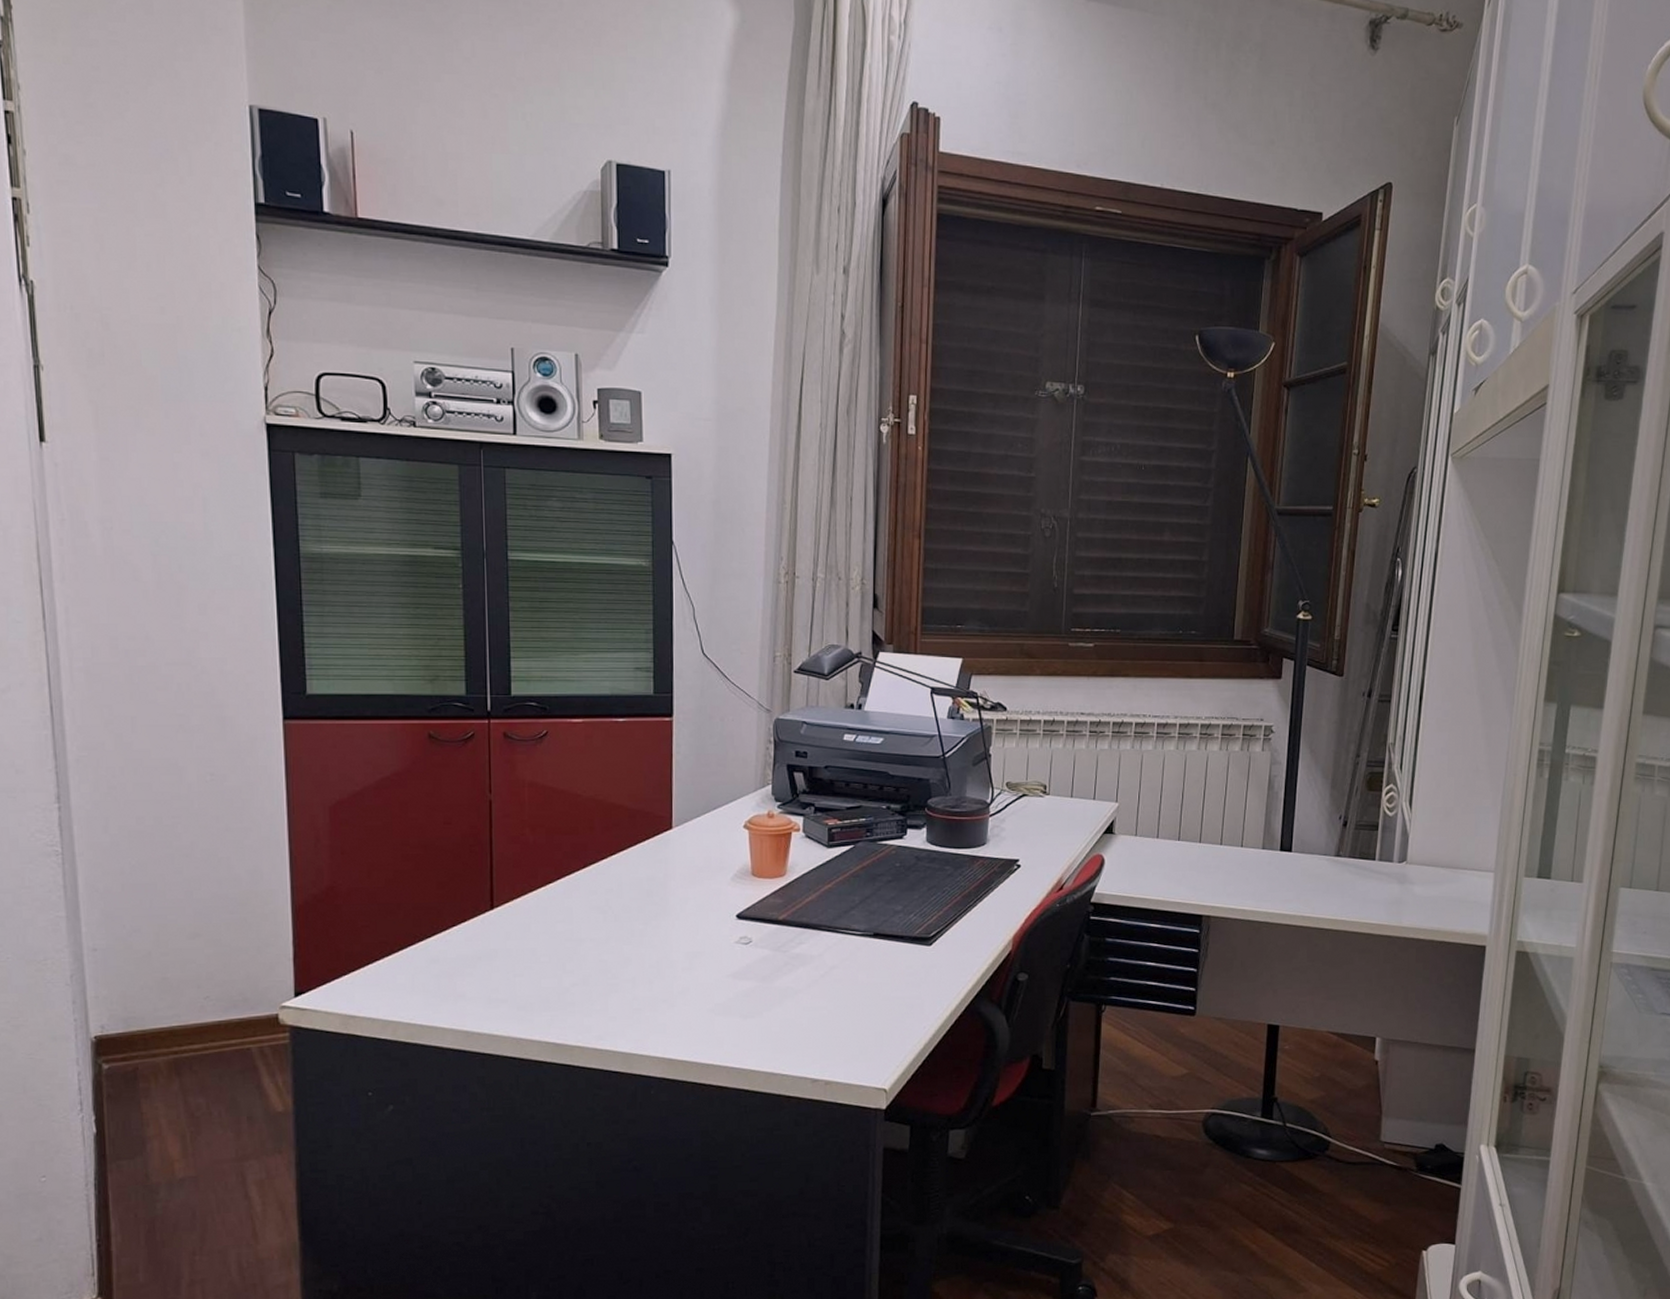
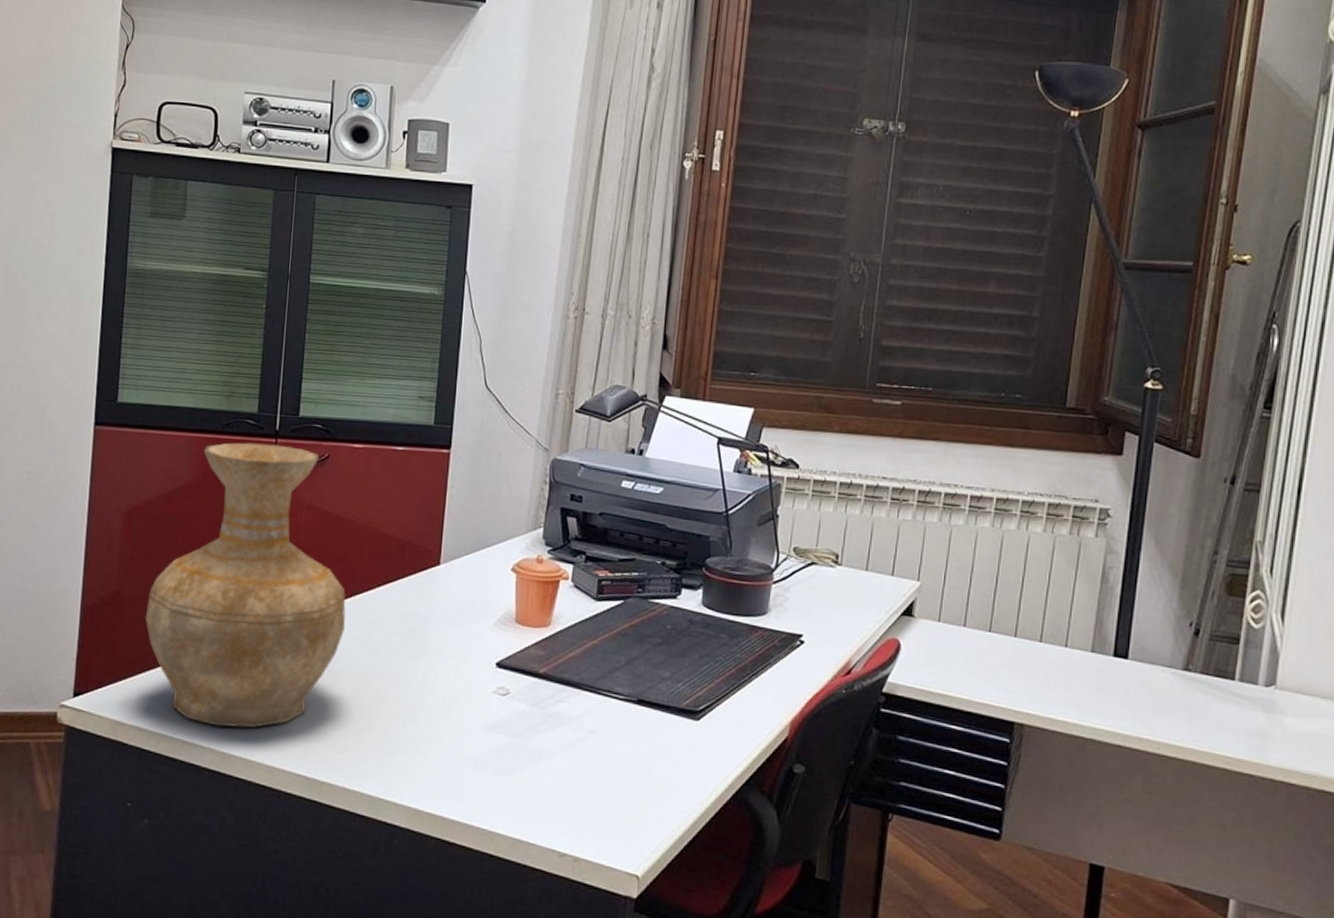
vase: none [365,725,582,1007] -> present [145,442,346,729]

